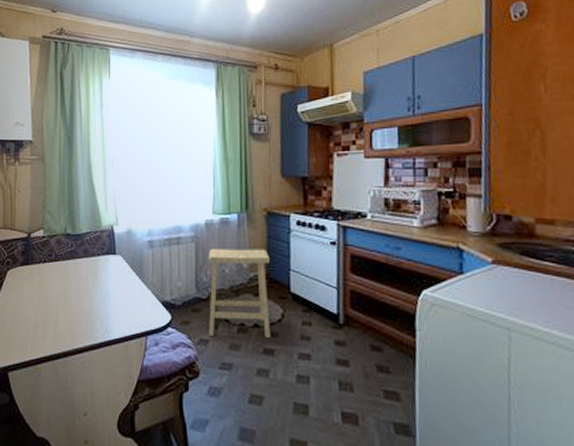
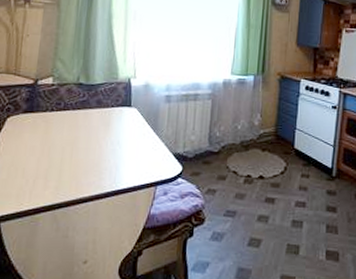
stool: present [208,249,271,339] -> none [216,107,279,189]

